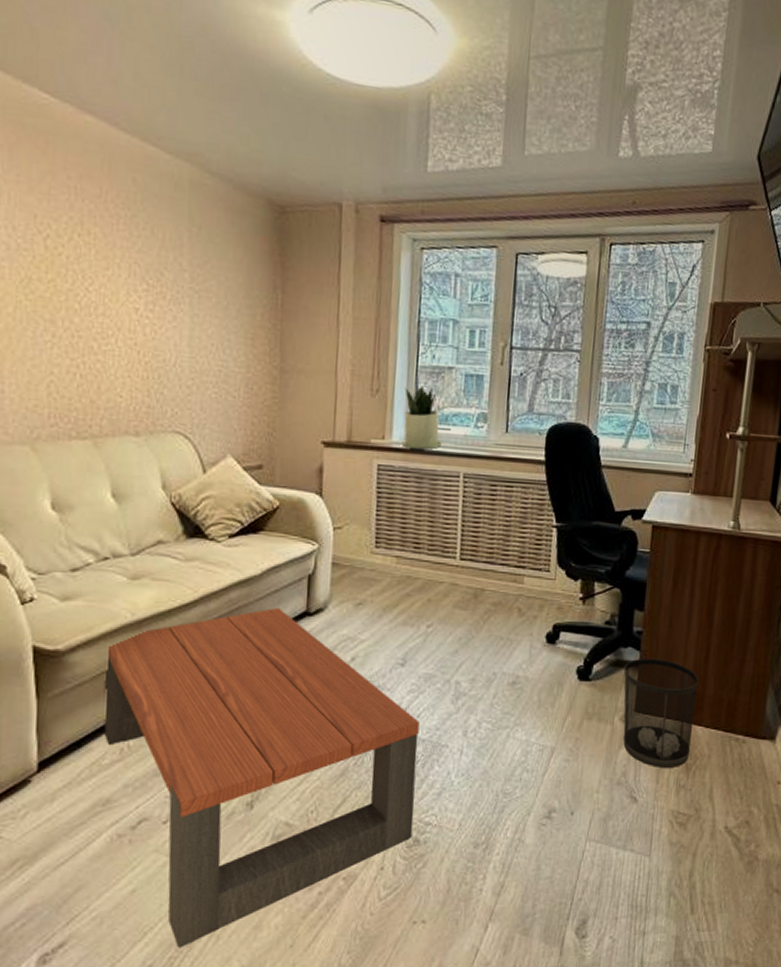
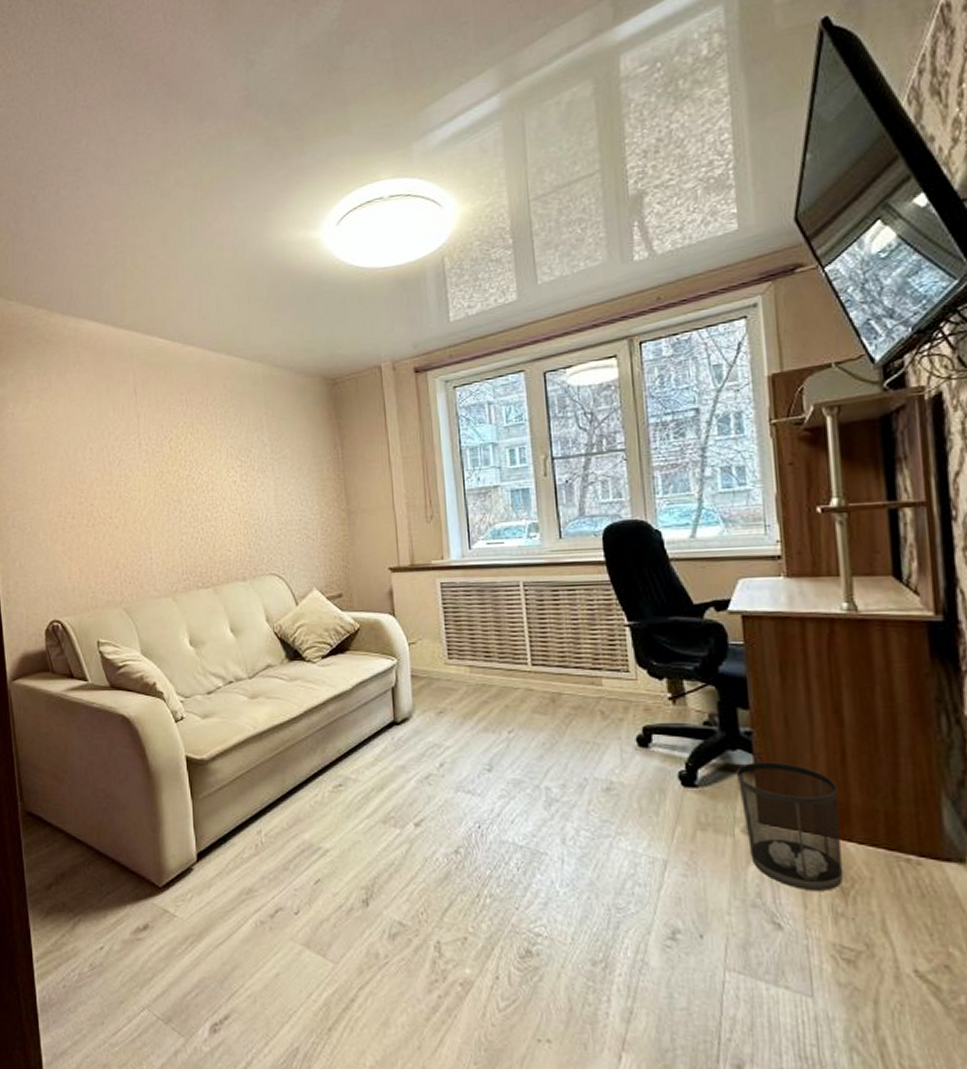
coffee table: present [103,607,420,948] -> none [238,718,524,1034]
planter: present [402,385,443,450] -> none [456,506,499,565]

